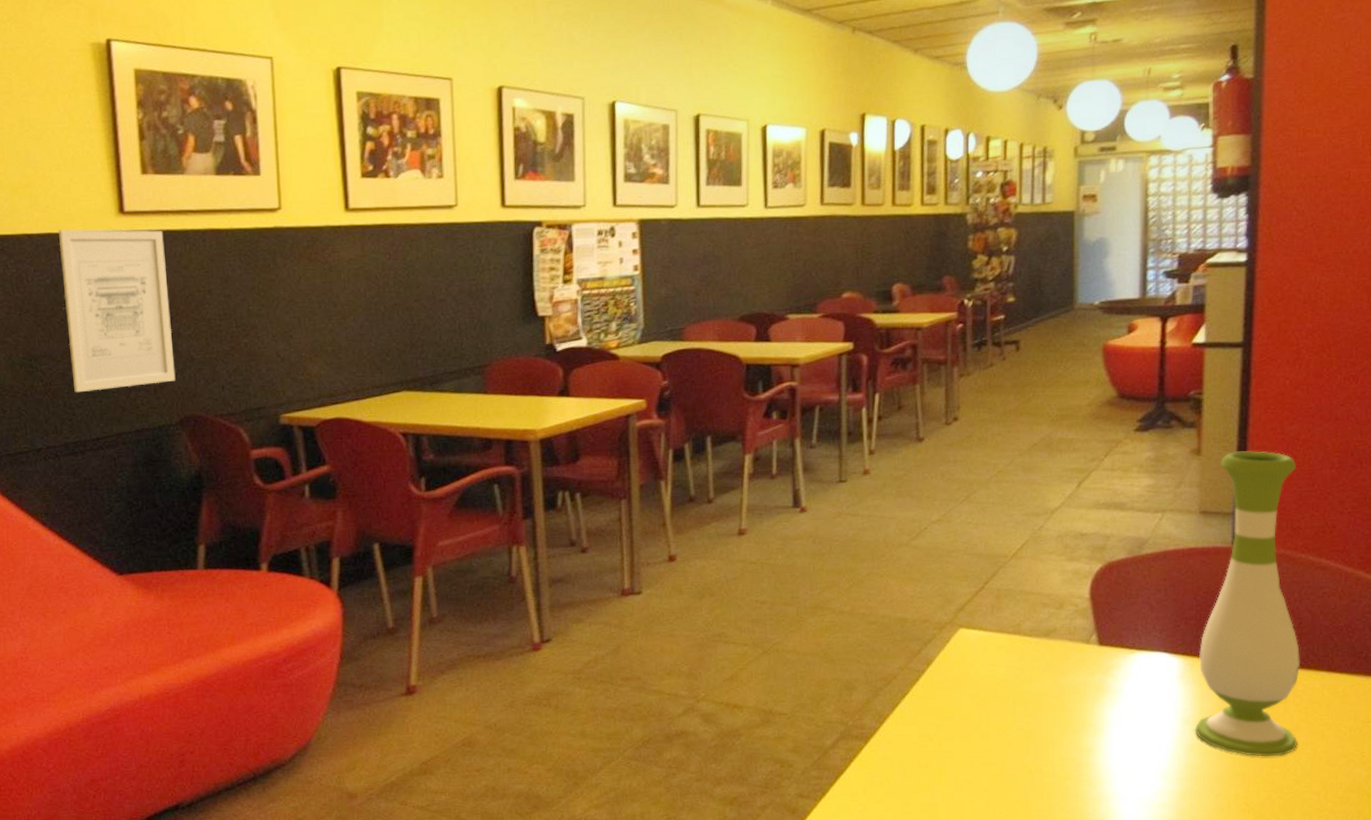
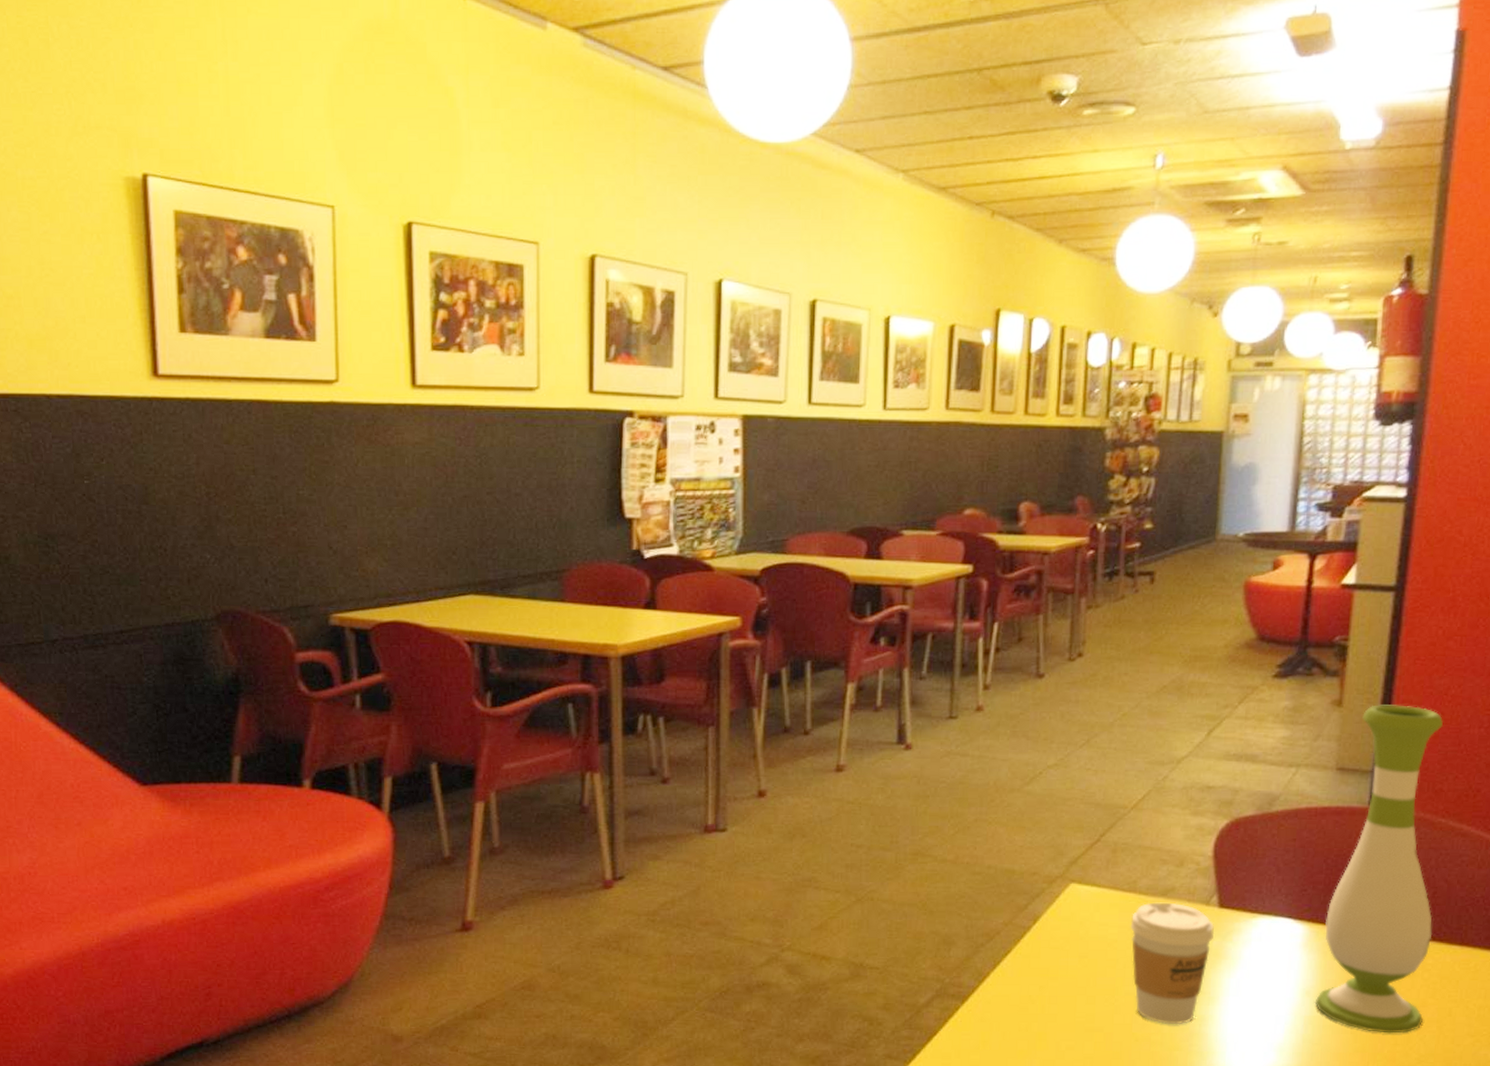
wall art: present [59,229,176,393] -> none [82,392,213,579]
coffee cup: none [1017,642,1095,757] -> present [1130,902,1214,1025]

